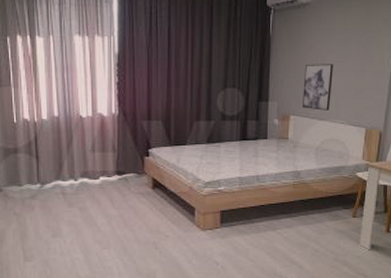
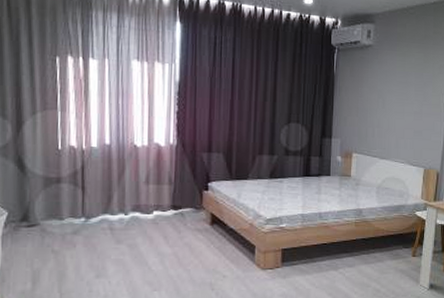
wall art: present [303,64,334,110] -> none [365,103,395,150]

